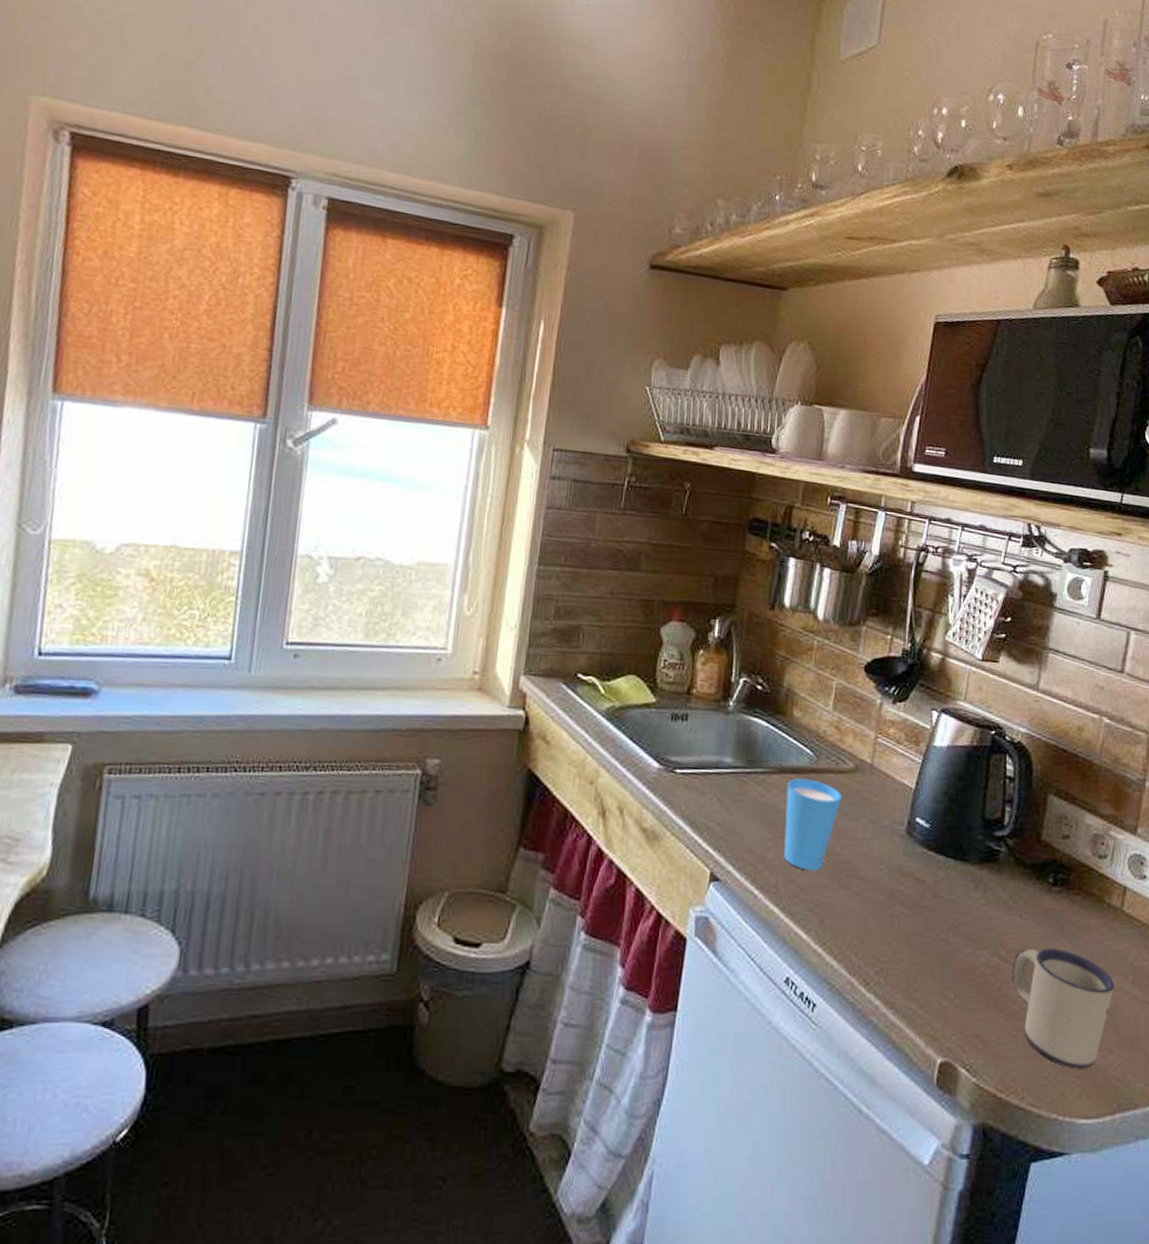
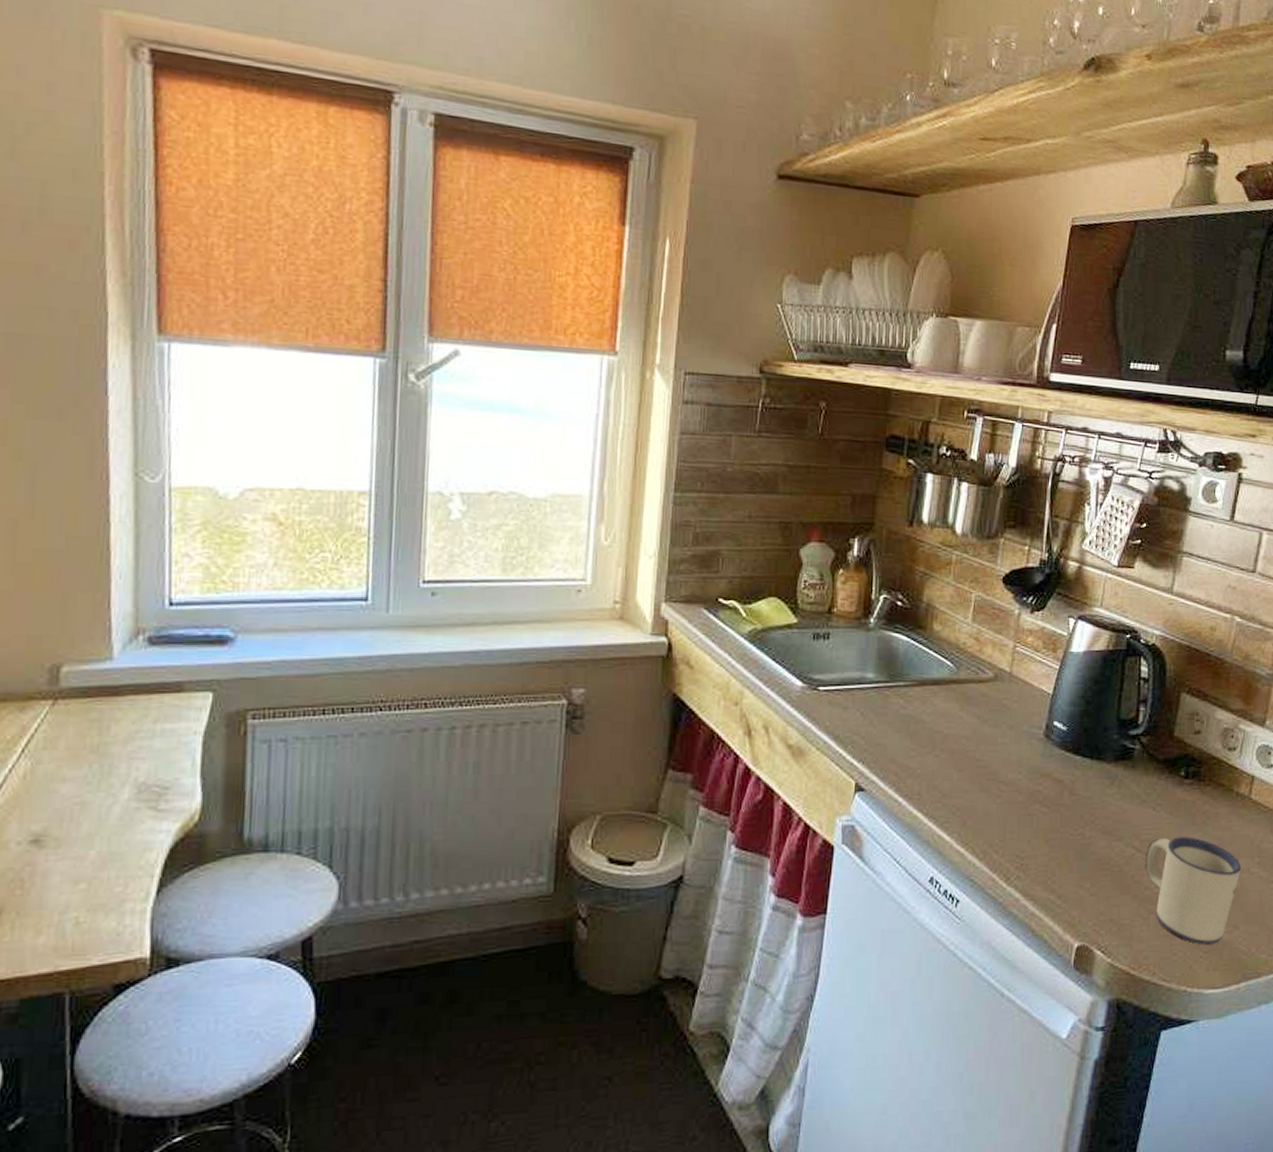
cup: present [784,778,842,871] -> none [926,690,982,777]

